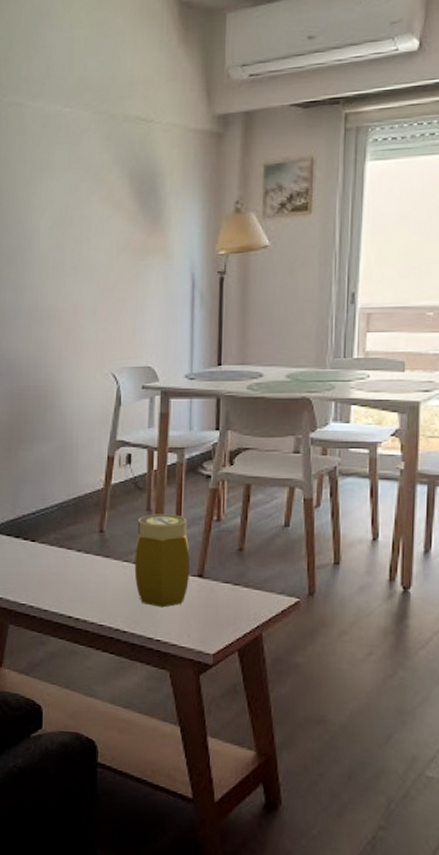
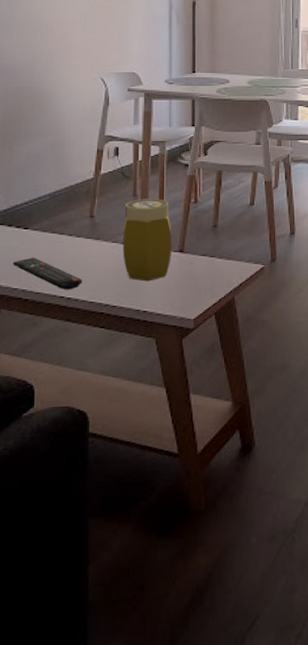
remote control: none [20,572,91,610] -> present [12,257,83,290]

